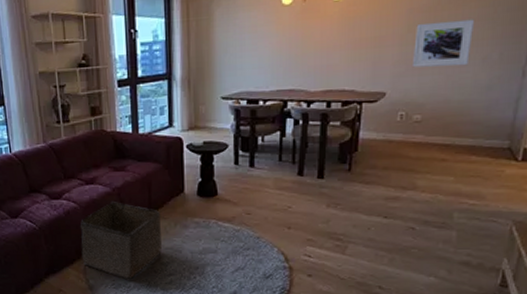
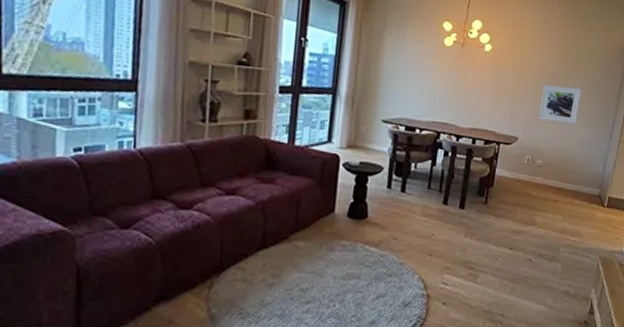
storage bin: present [79,202,162,280] -> none [206,217,306,308]

